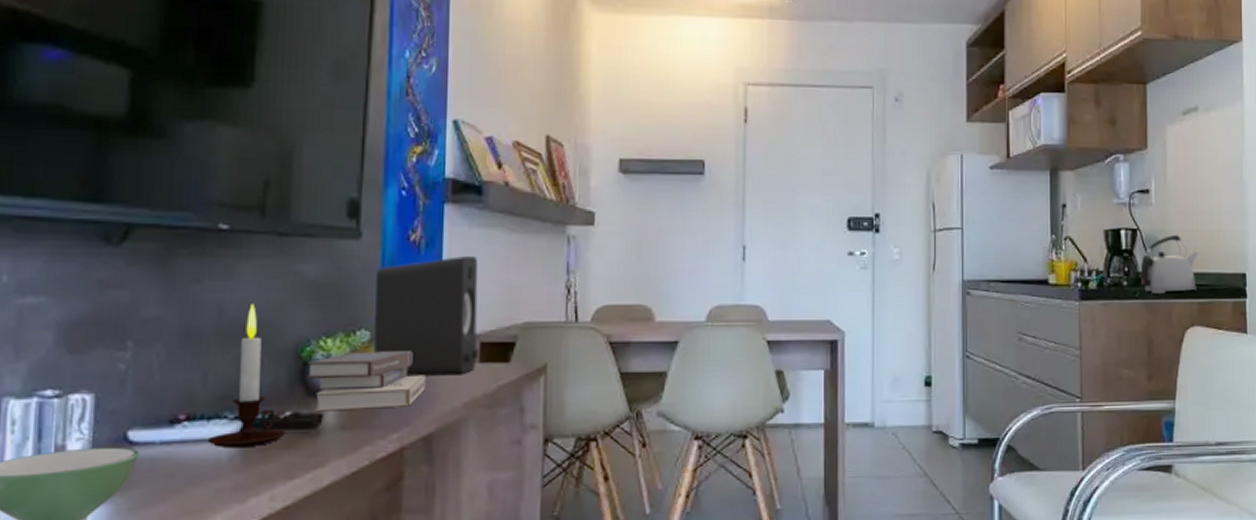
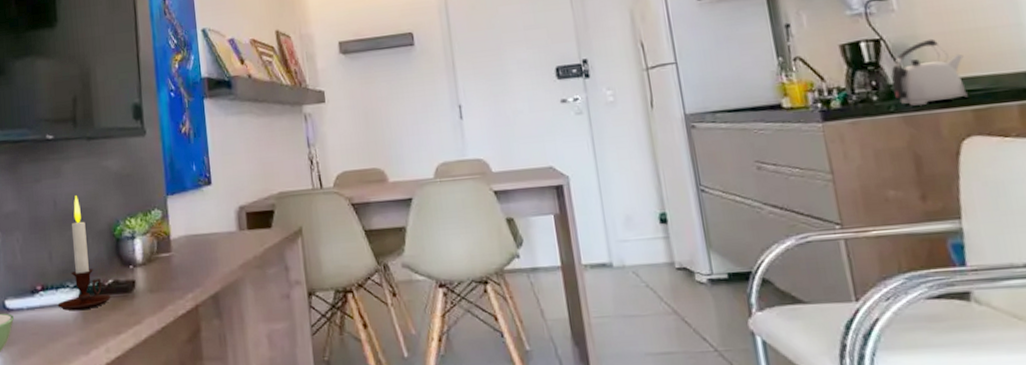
books: present [308,351,426,412] -> none [120,224,208,279]
speaker: present [374,256,480,376] -> none [160,140,247,245]

